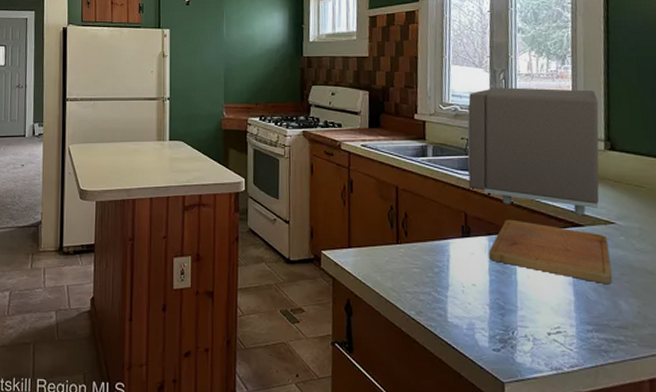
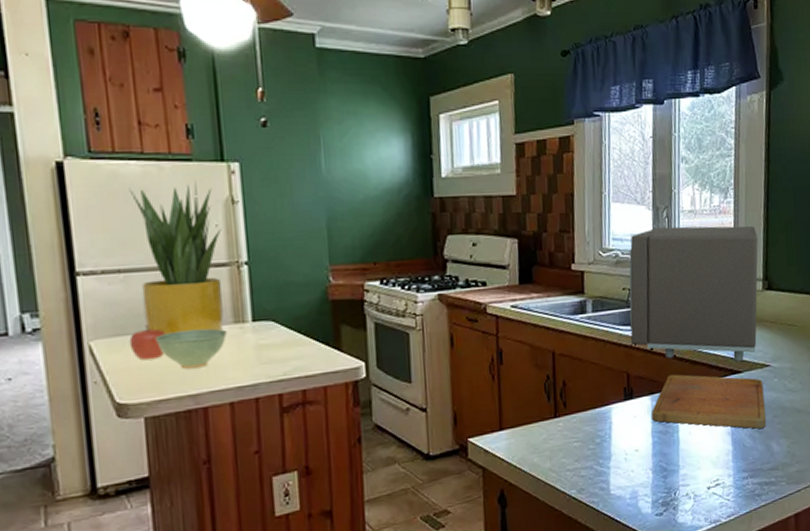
fruit: none [92,137,114,161] -> present [129,325,166,361]
planter: none [102,41,155,146] -> present [129,181,224,336]
bowl: none [107,143,152,170] -> present [154,328,227,369]

